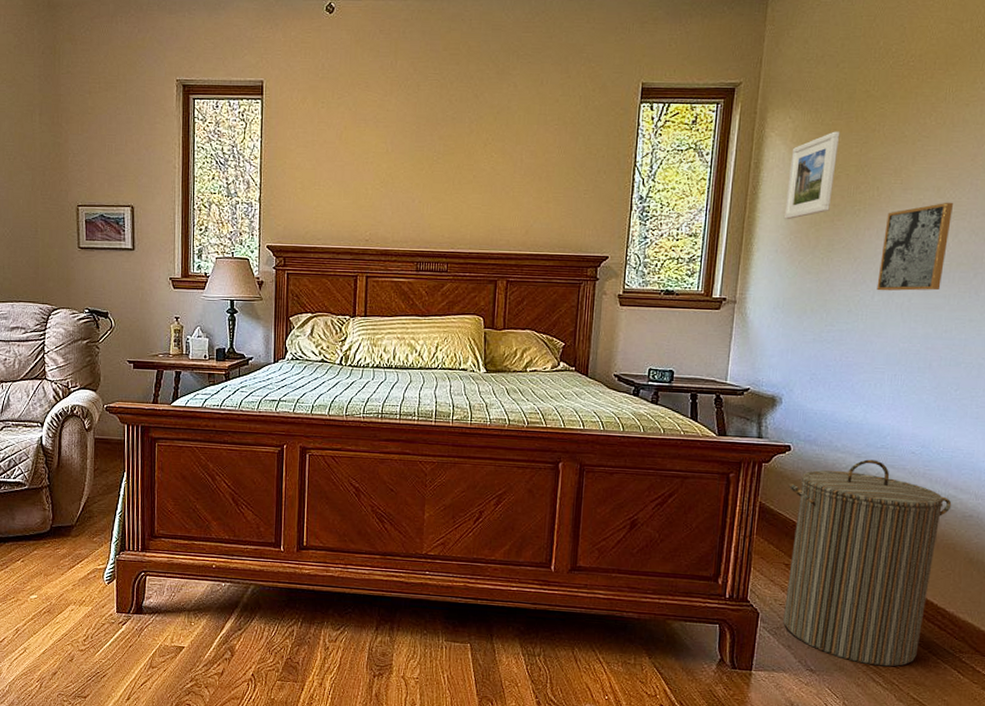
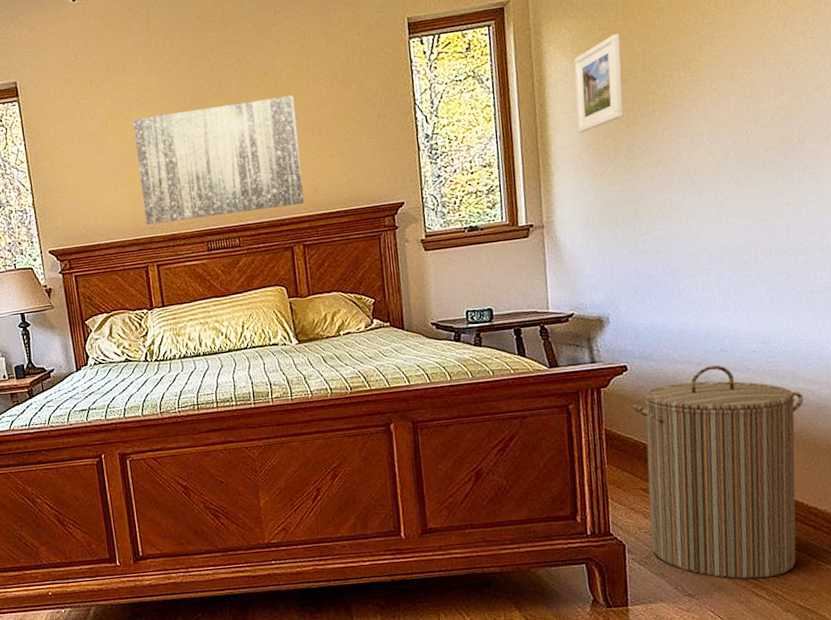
wall art: none [362,135,522,242] -> present [133,95,304,225]
wall art: present [876,202,953,291] -> none [683,86,752,190]

